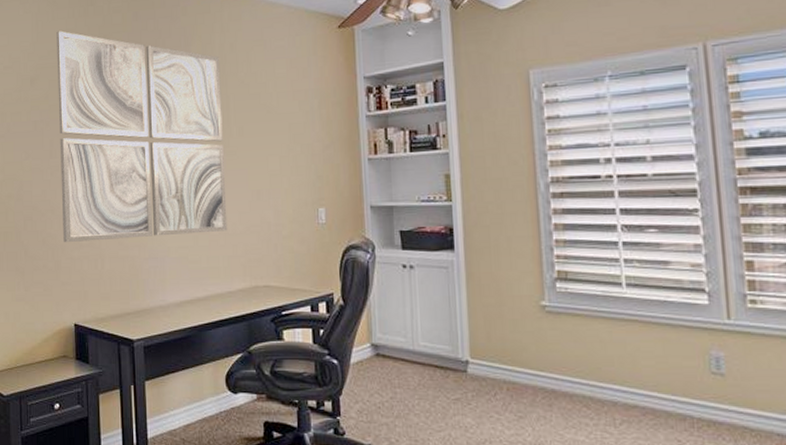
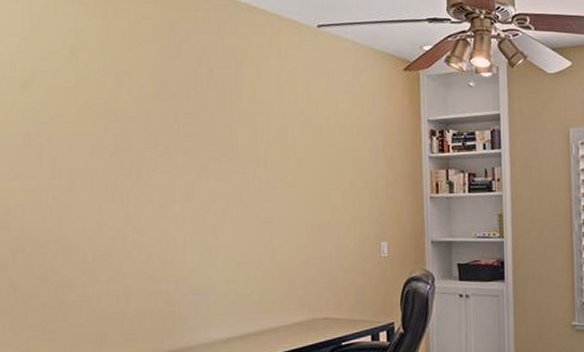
wall art: present [57,30,228,242] -> none [61,29,284,277]

